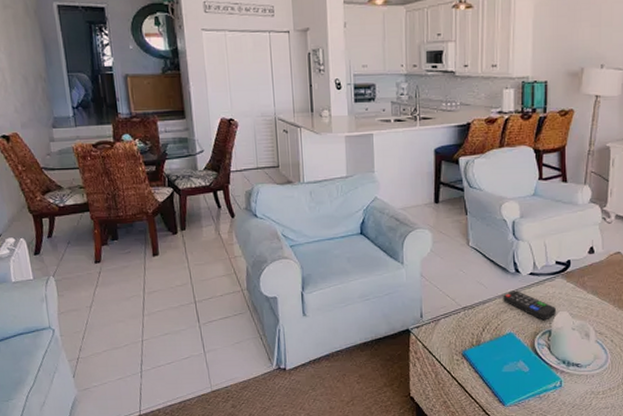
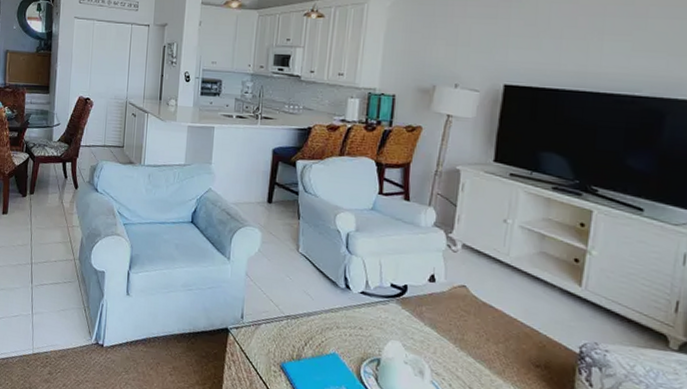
remote control: present [503,290,557,321] -> none [330,307,389,347]

